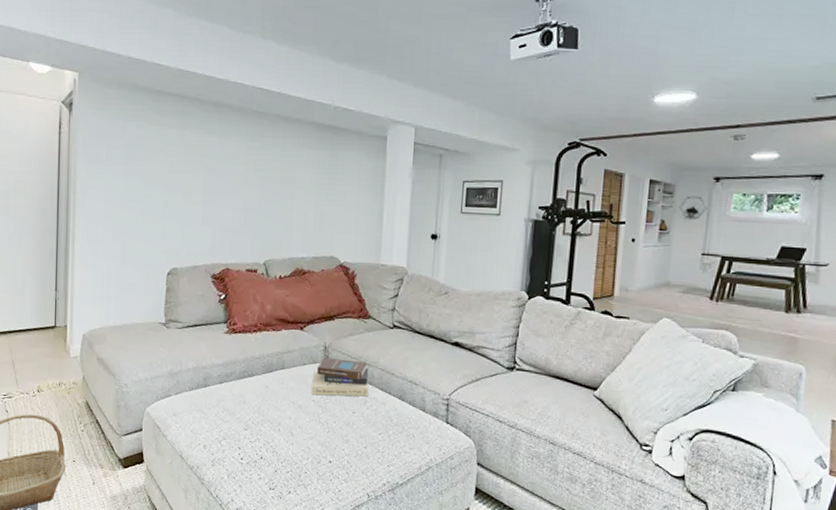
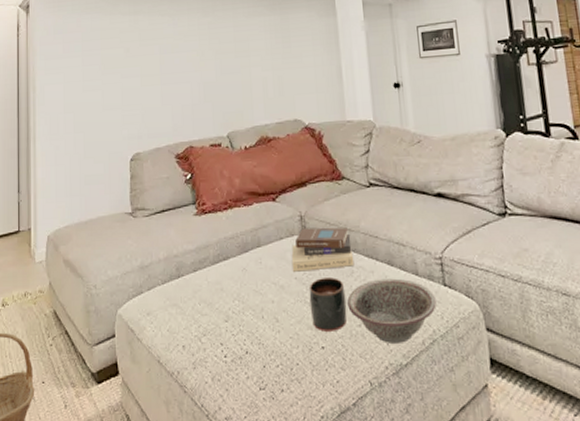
mug: none [323,403,357,450] -> present [309,278,347,332]
decorative bowl: none [357,410,437,466] -> present [347,278,436,343]

